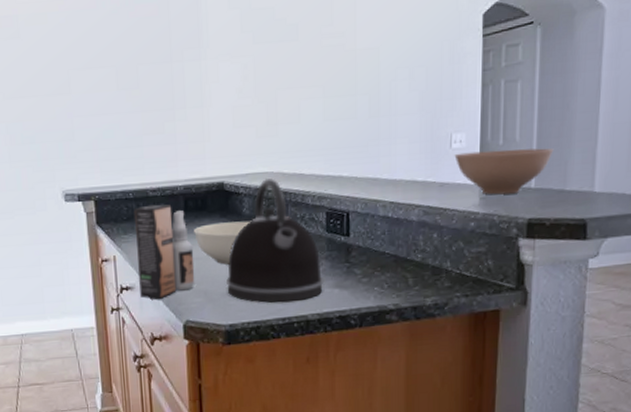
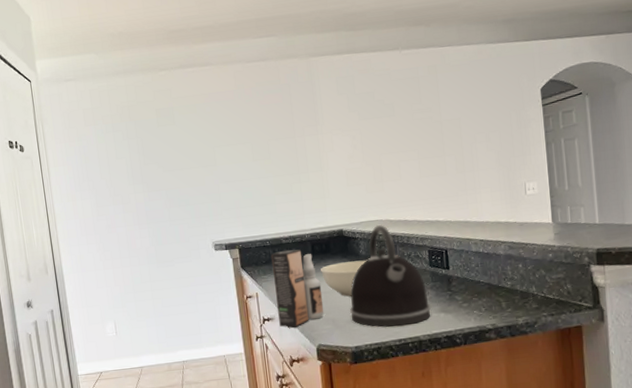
bowl: present [454,148,554,195] -> none [529,191,611,231]

